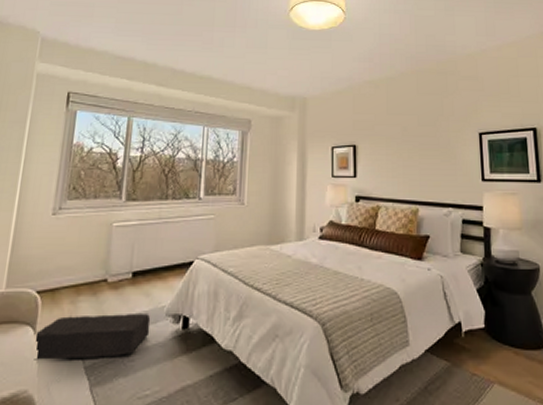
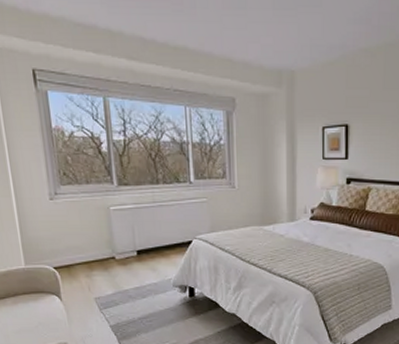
brick: present [34,314,151,360] -> none [60,285,161,321]

